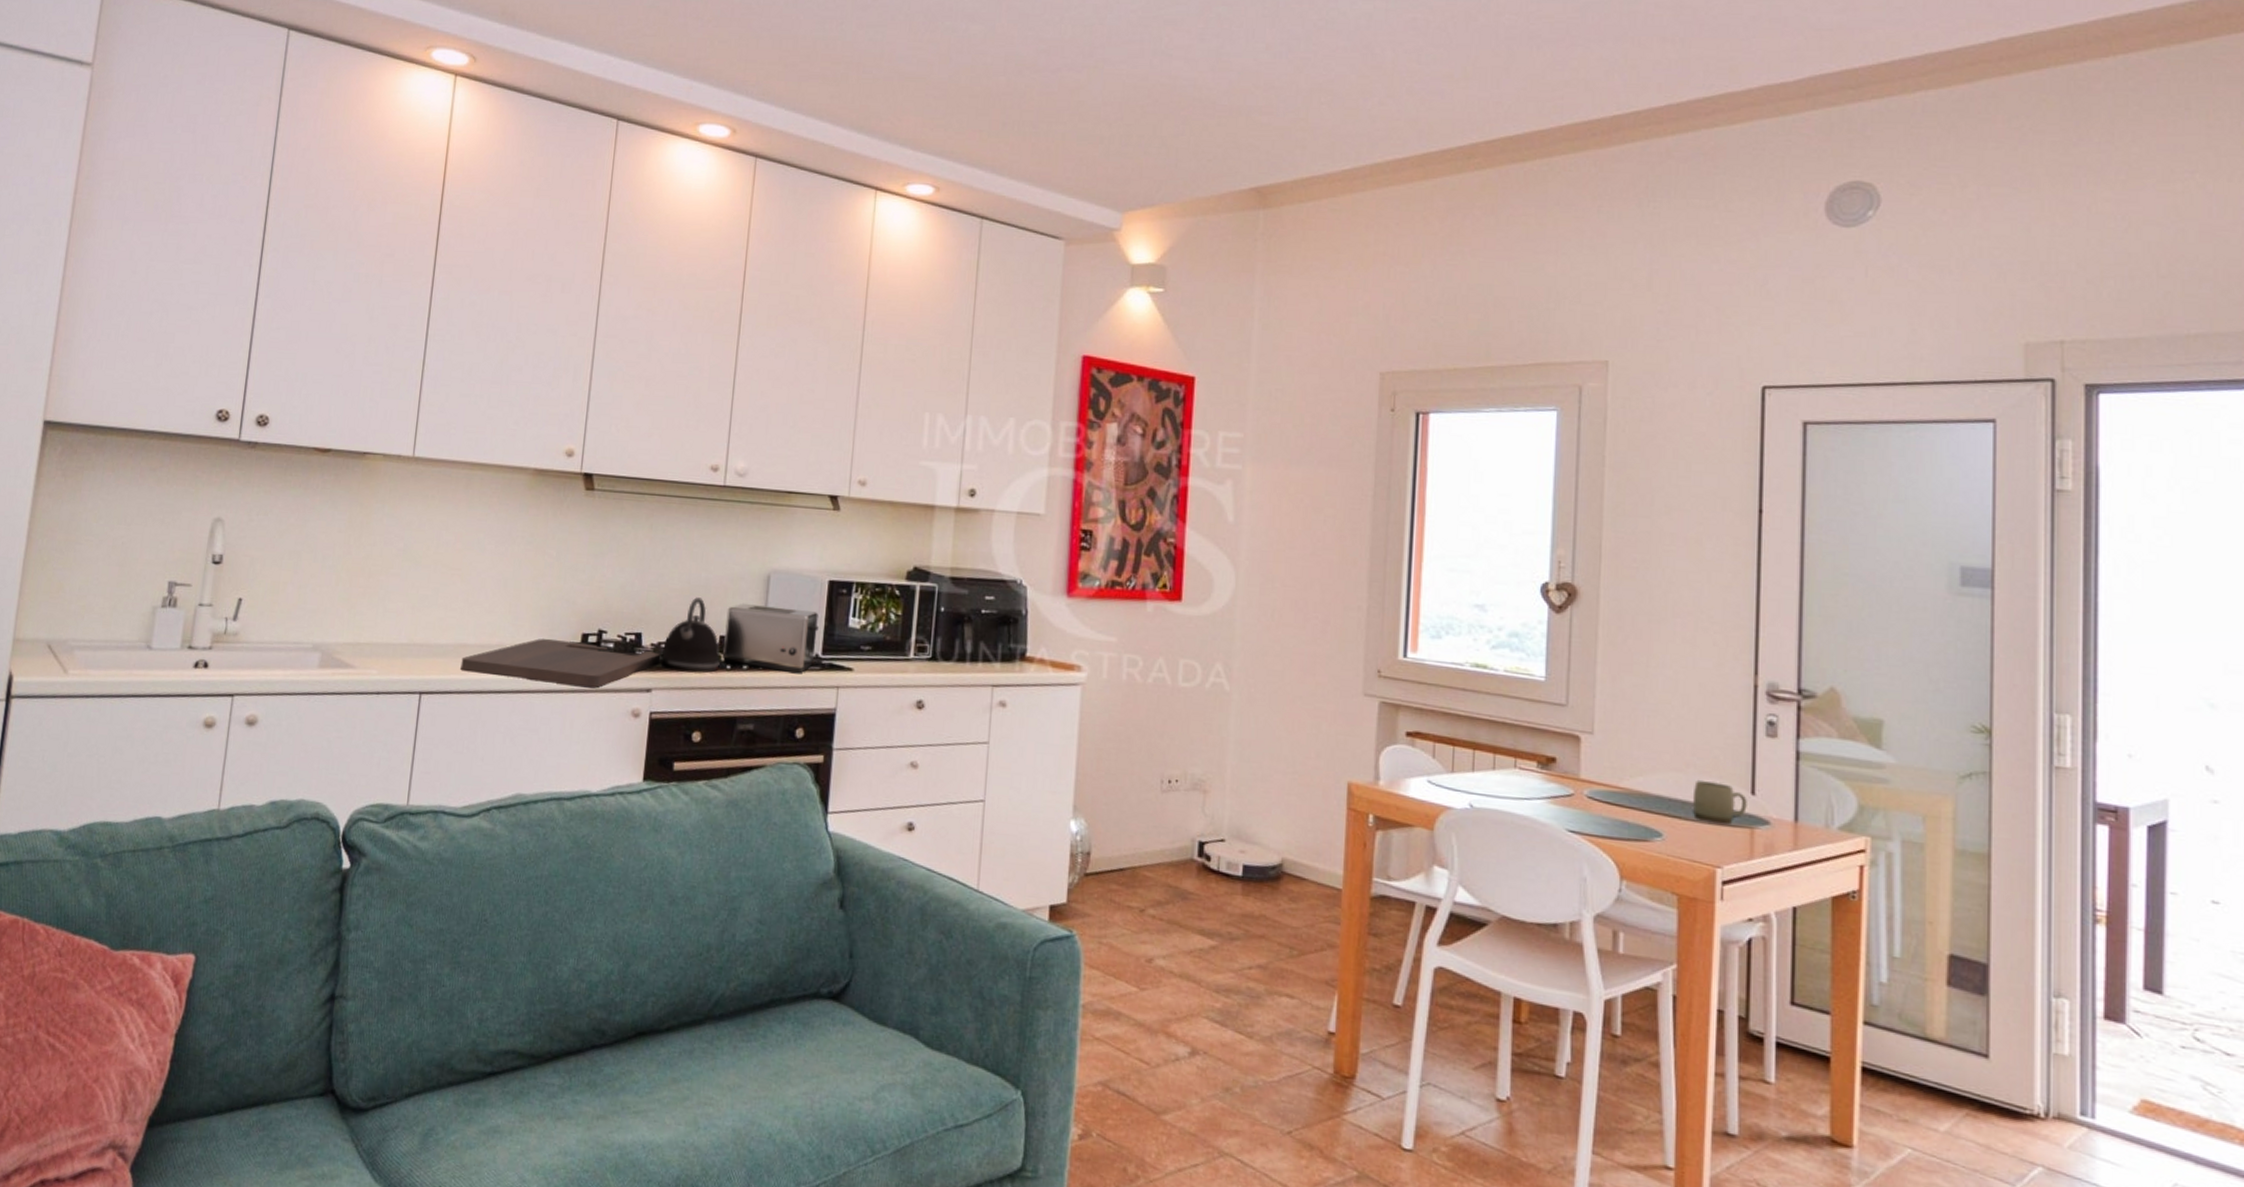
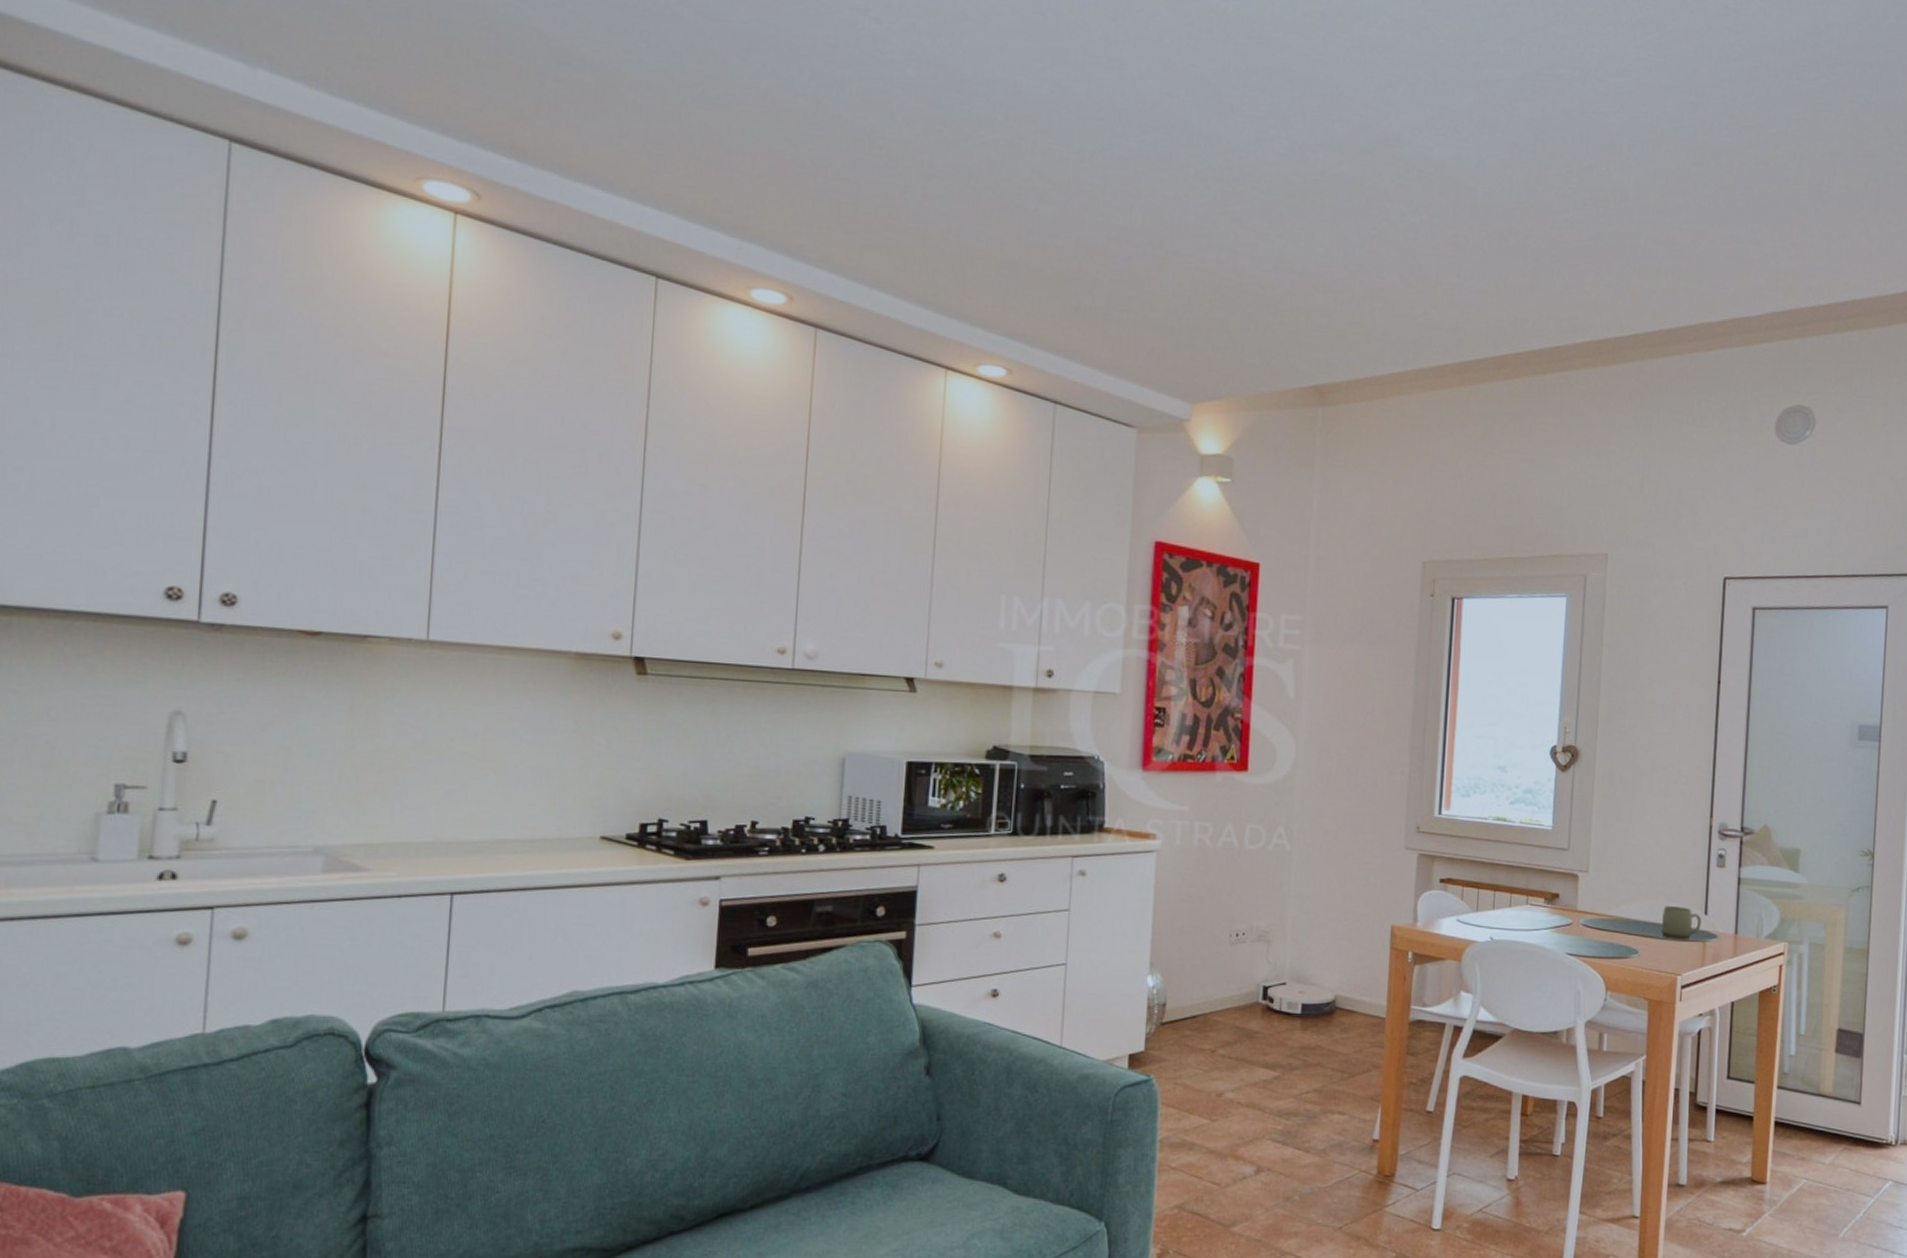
cutting board: present [460,638,661,688] -> none [499,831,730,879]
kettle: present [660,597,720,674] -> none [729,782,794,859]
toaster: present [722,603,819,674] -> none [796,786,898,854]

